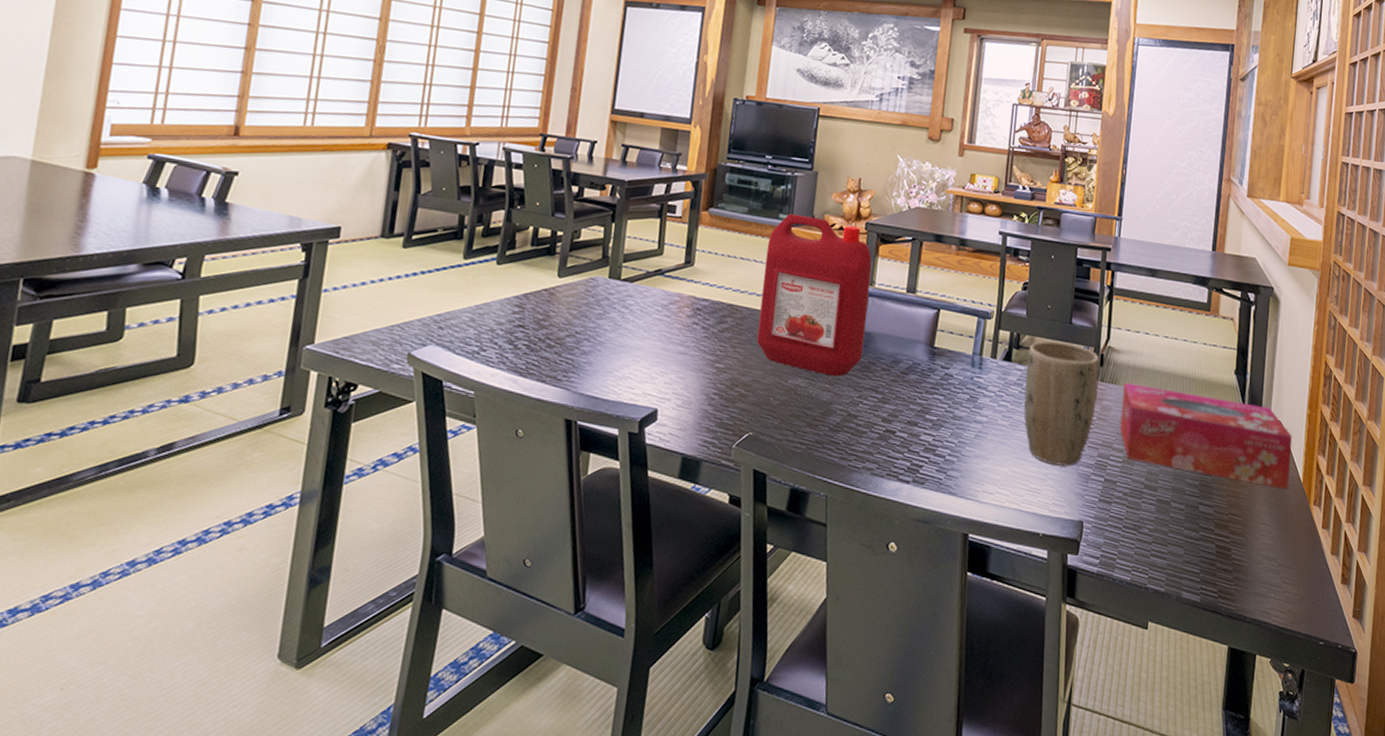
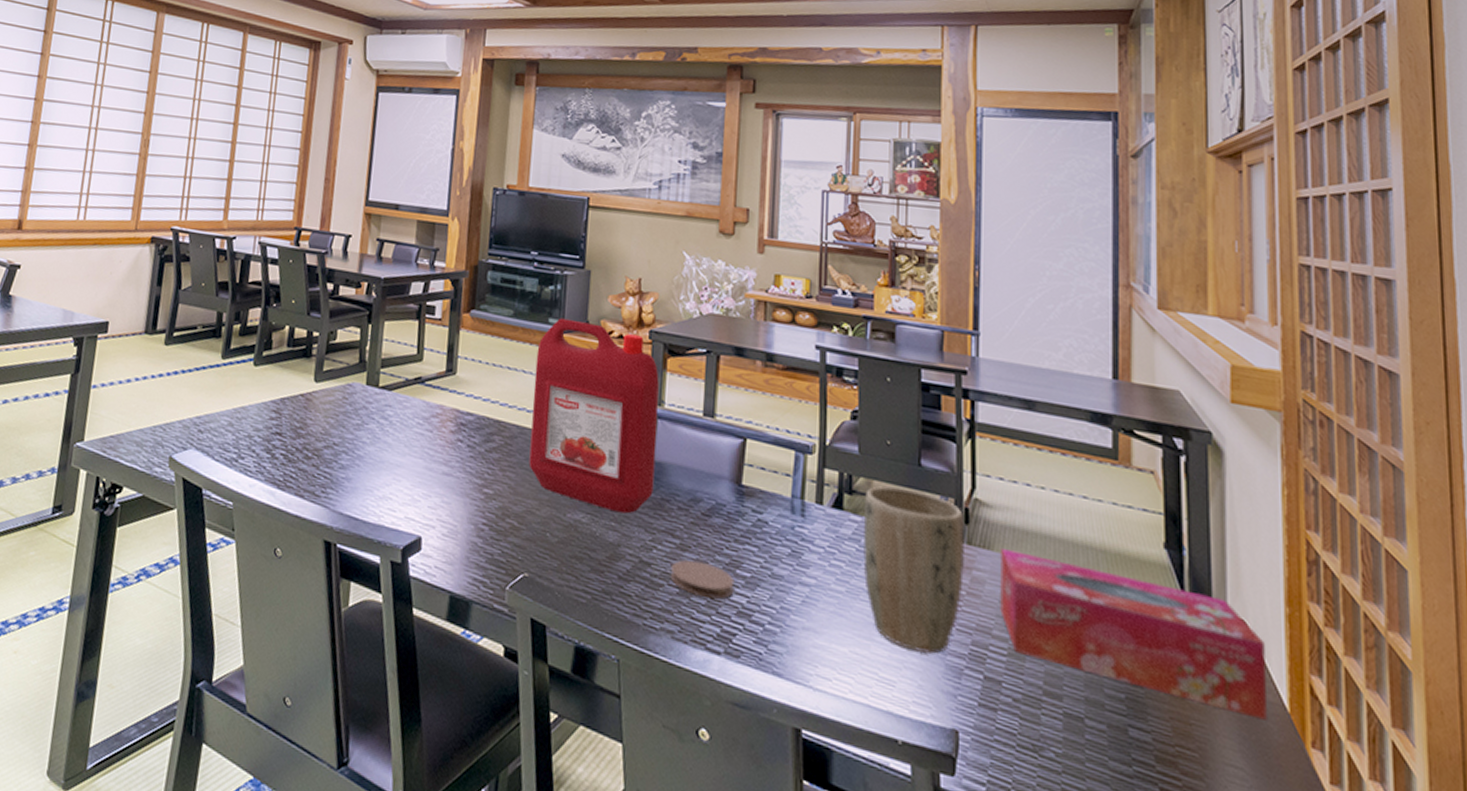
coaster: none [872,410,924,440] -> present [670,560,735,599]

